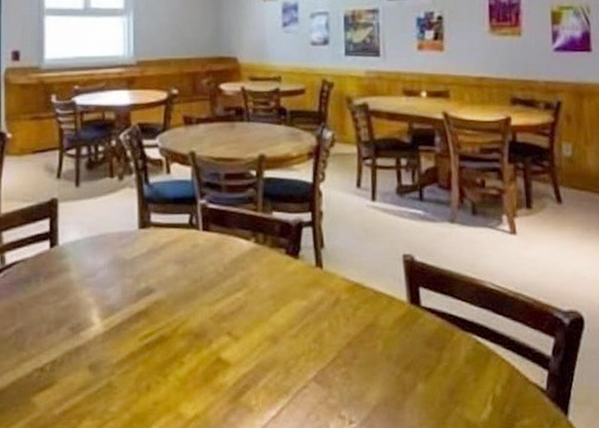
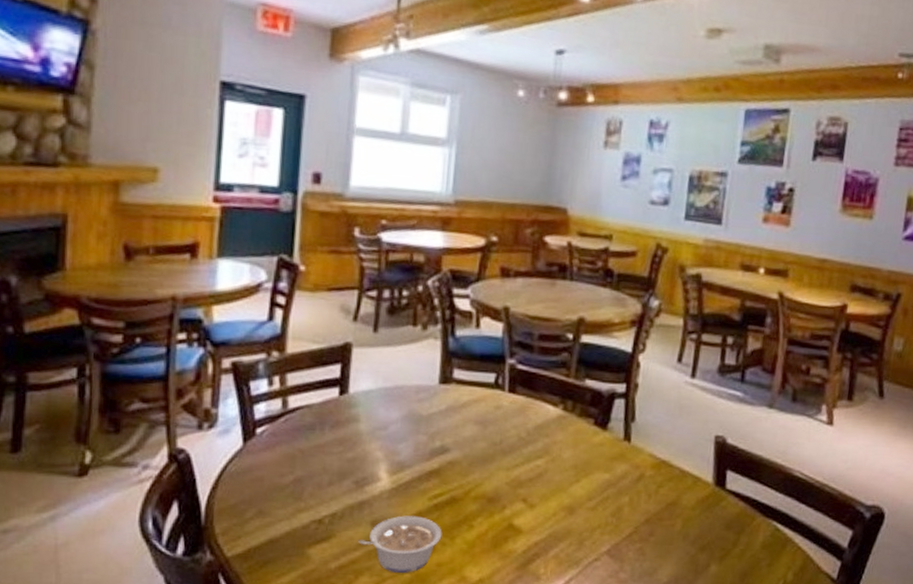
legume: none [77,357,155,414] -> present [357,515,442,573]

